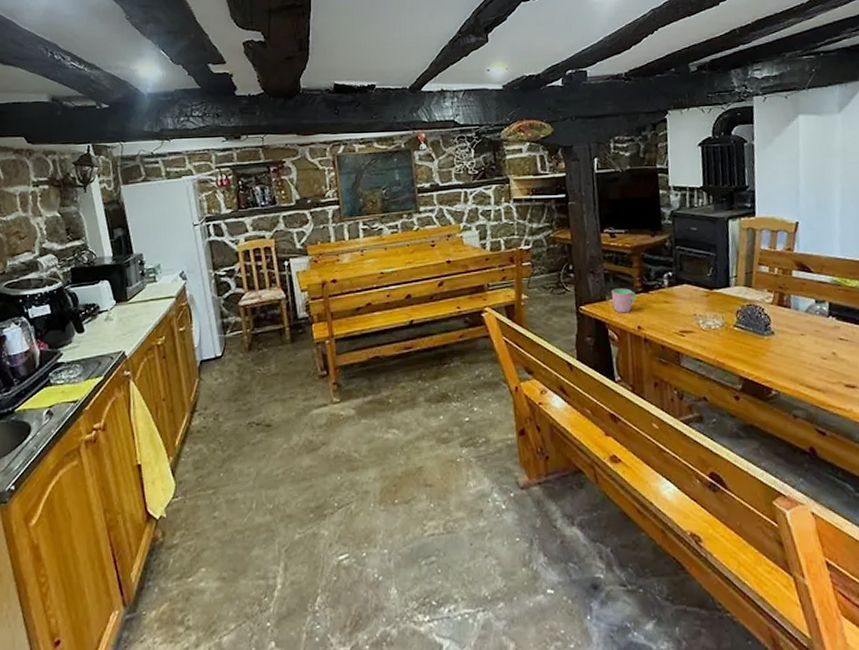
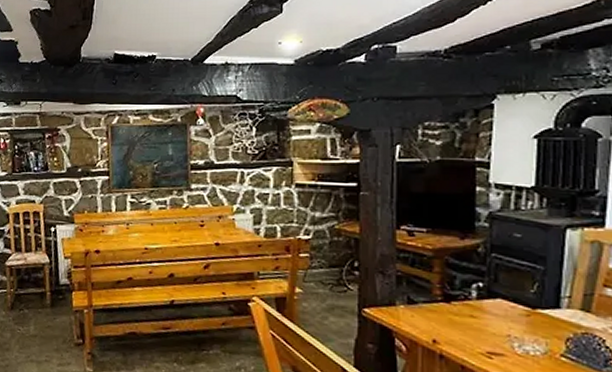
cup: present [612,288,636,313] -> none [404,293,434,323]

